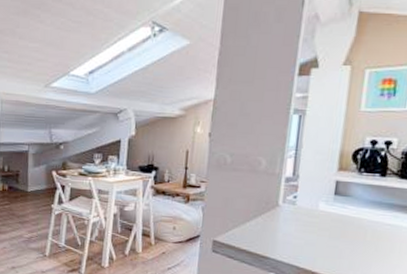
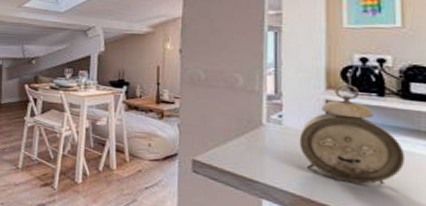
alarm clock: none [308,165,395,256] -> present [299,84,406,185]

